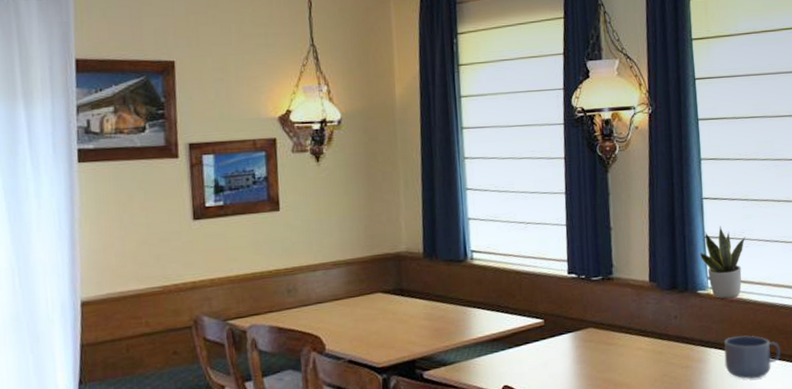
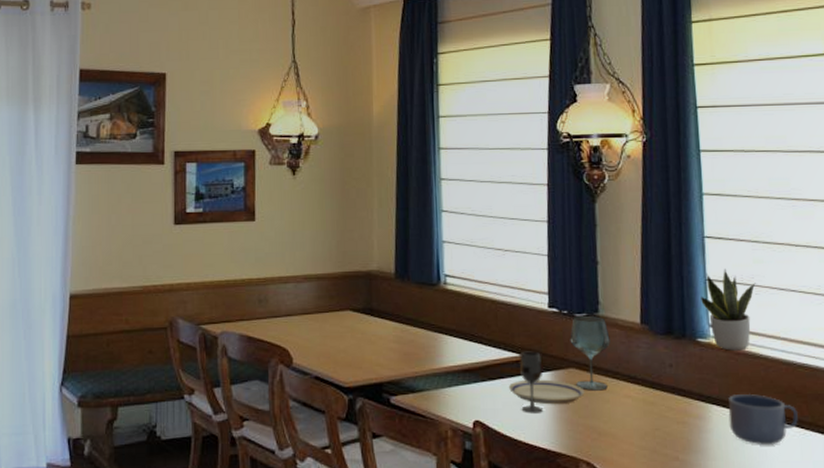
plate: none [534,340,602,364] -> present [509,379,585,405]
wine glass: none [543,315,565,373] -> present [519,351,543,413]
wine glass: none [587,278,624,347] -> present [569,315,610,391]

